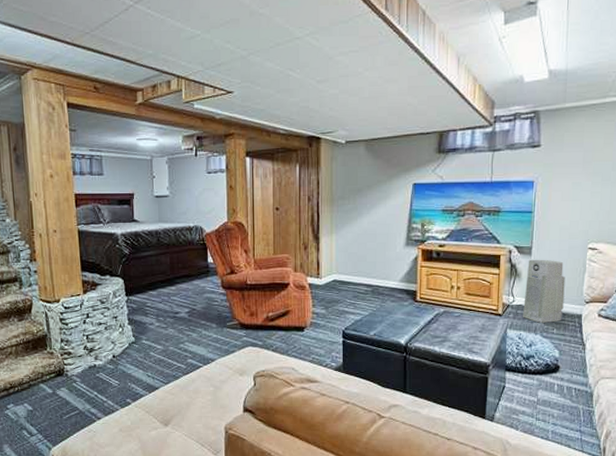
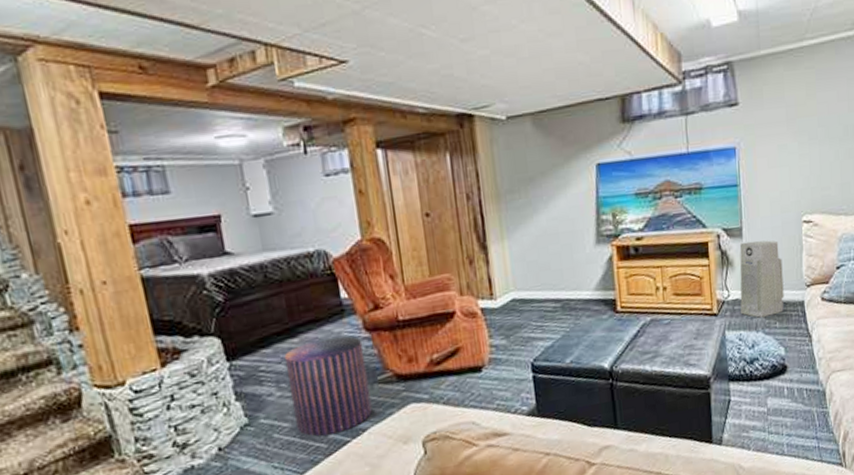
stool: none [164,290,221,359] -> present [284,336,373,437]

